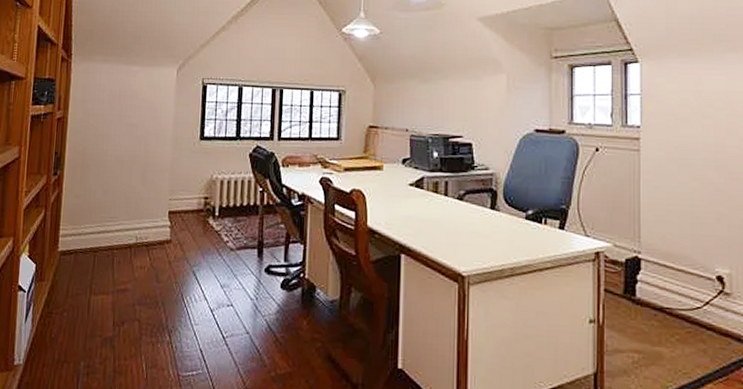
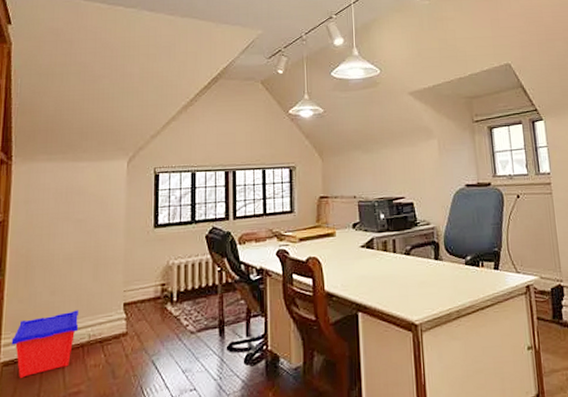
storage bin: none [68,212,127,268] -> present [11,310,79,378]

